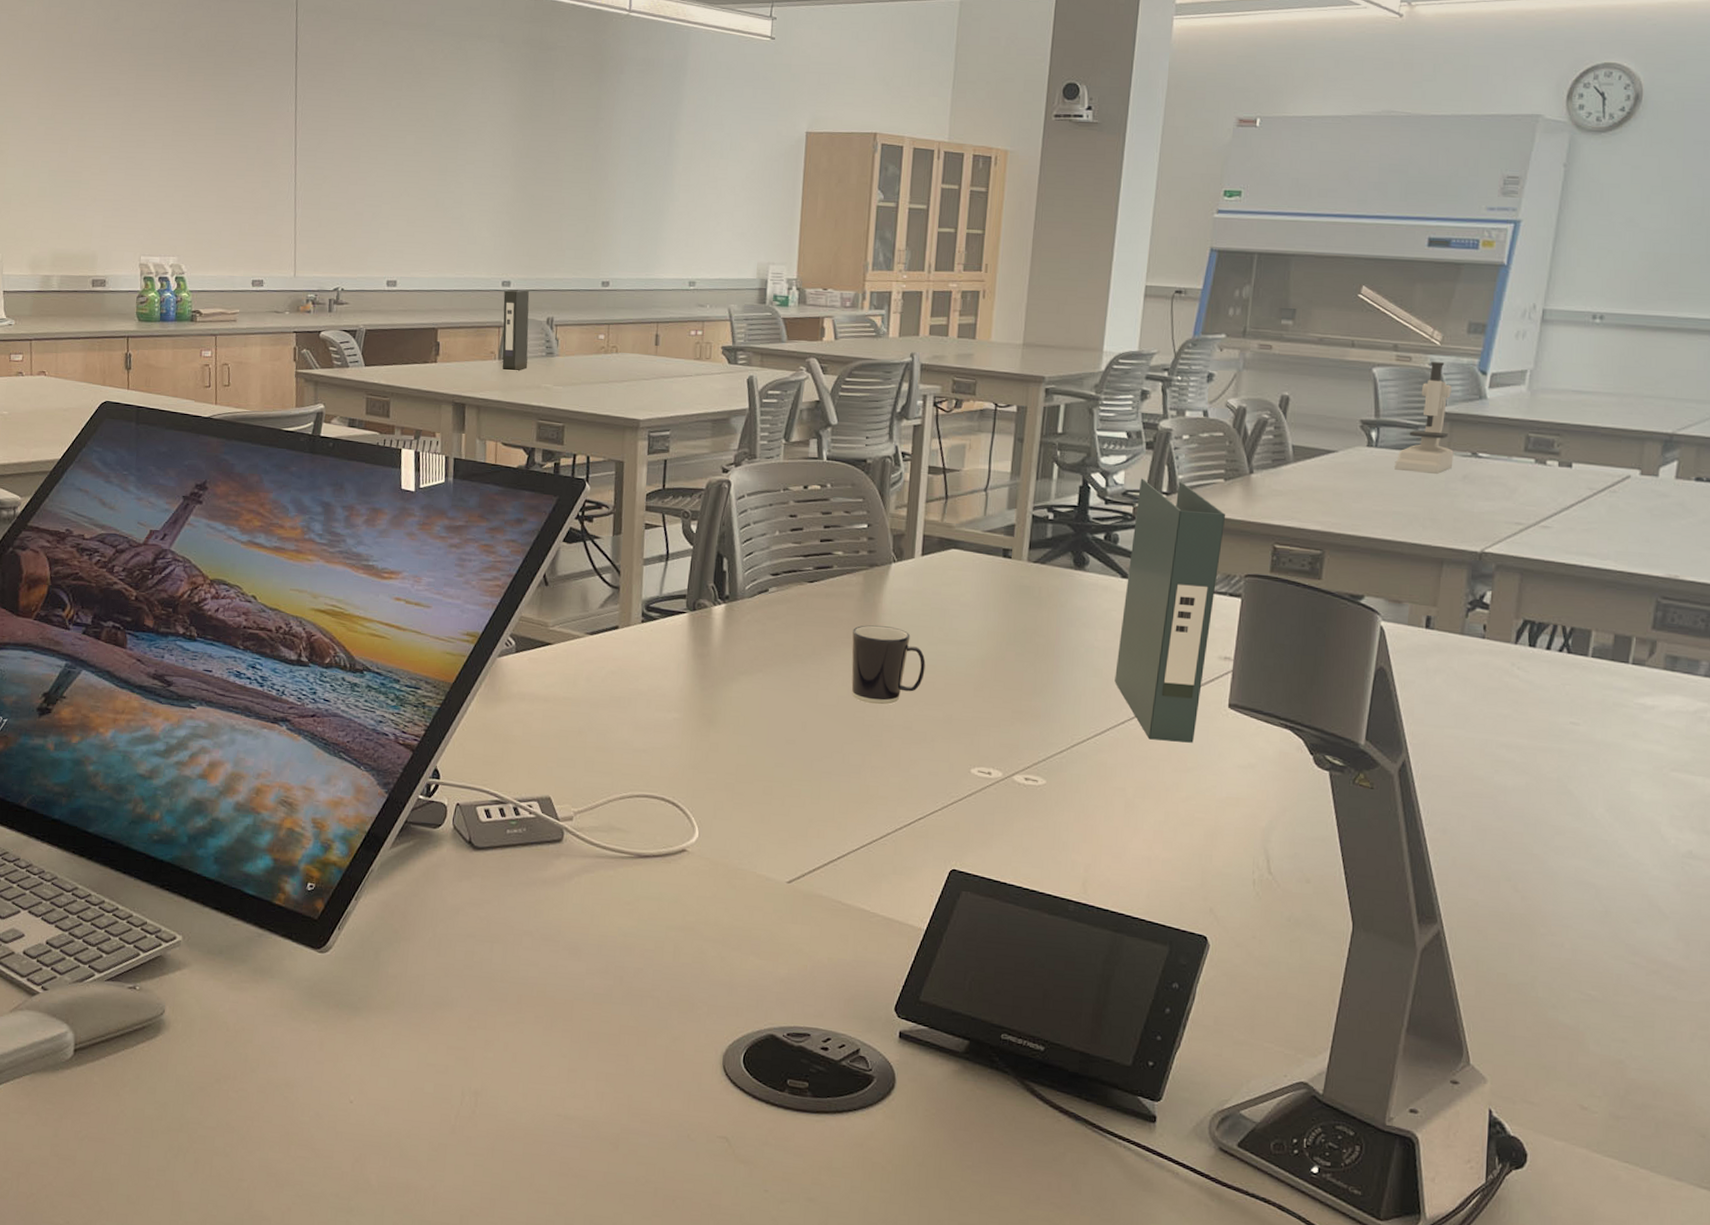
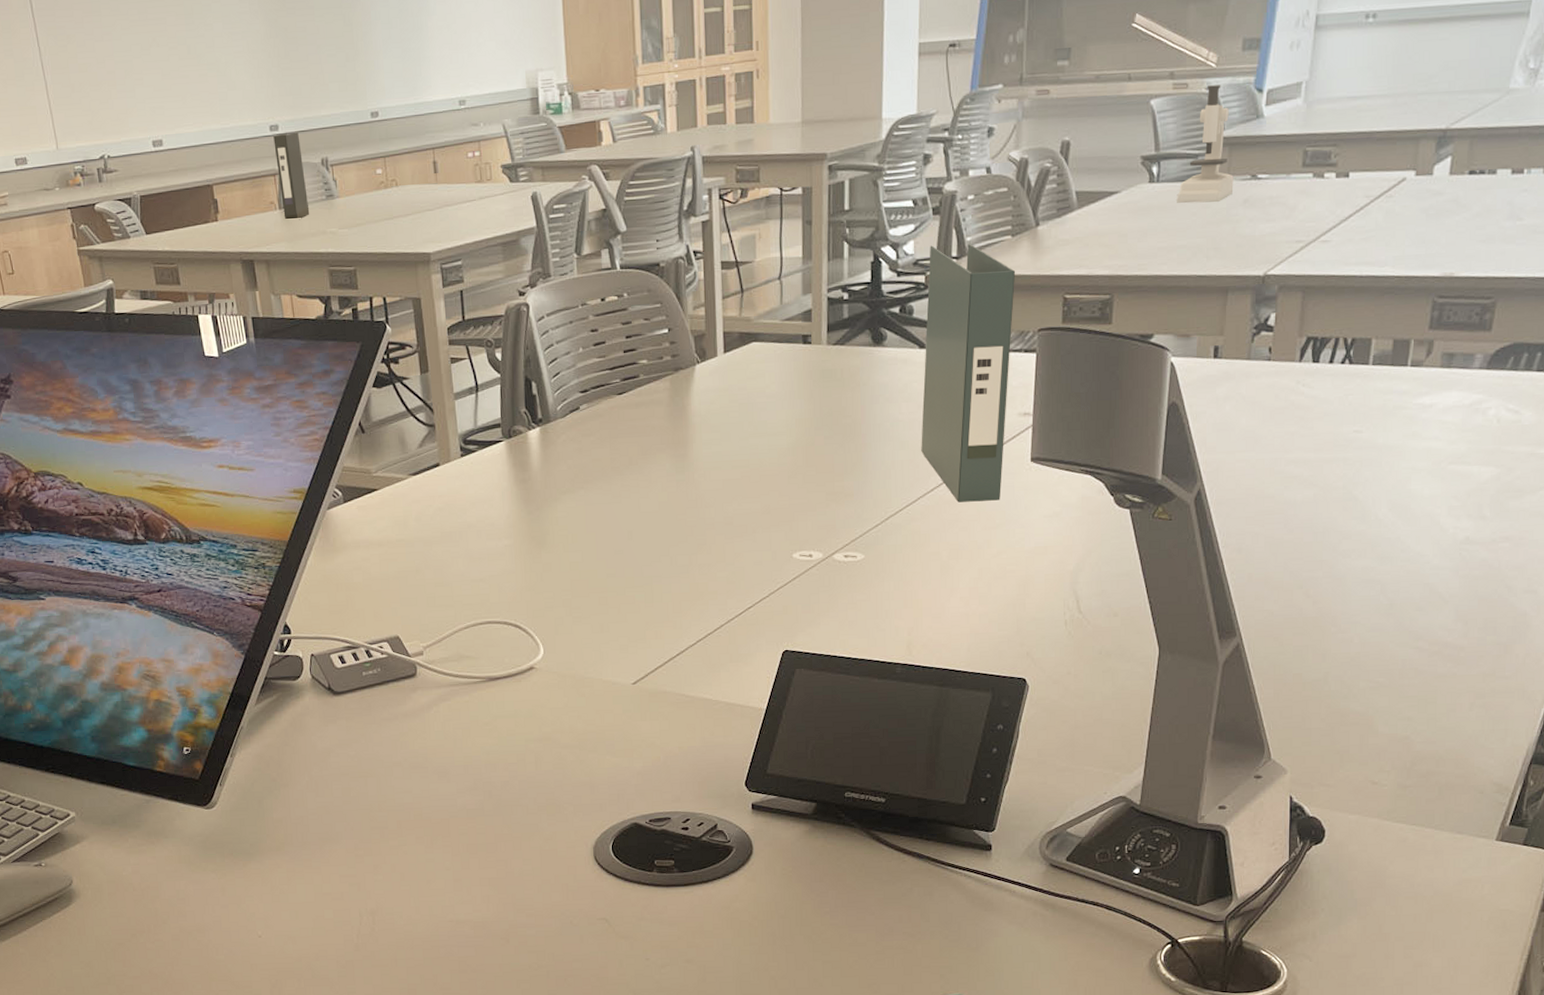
mug: present [851,624,926,705] -> none [666,427,739,505]

